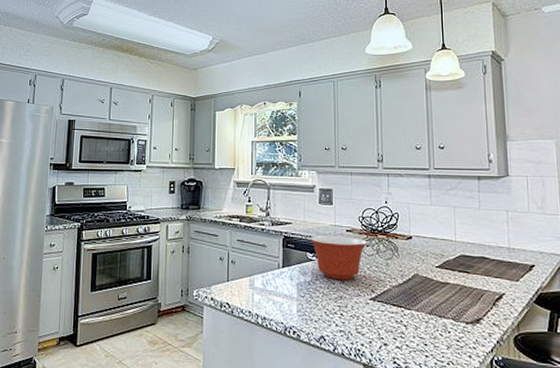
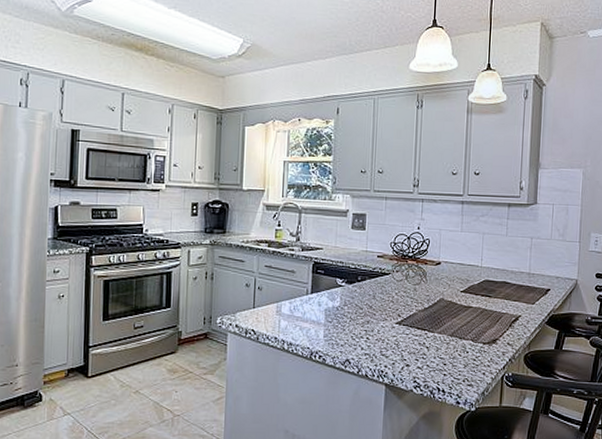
mixing bowl: present [309,235,367,280] -> none [340,261,397,305]

